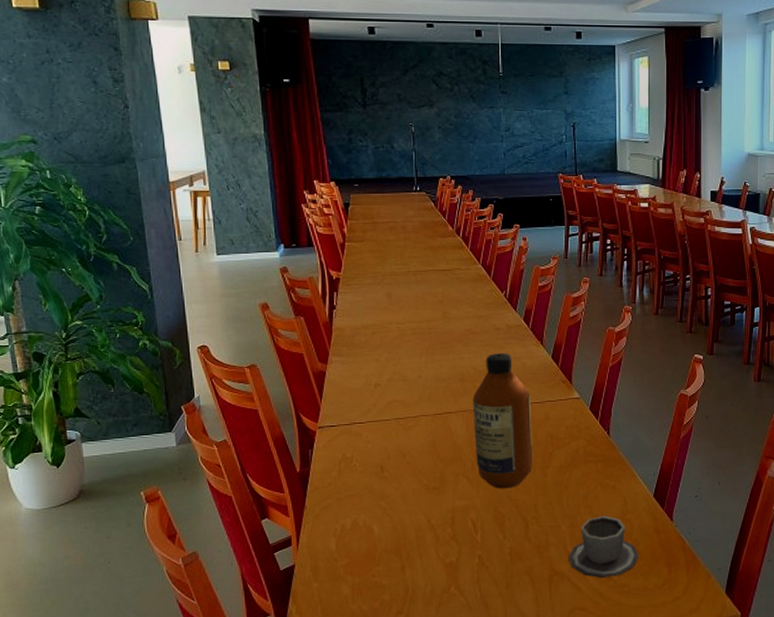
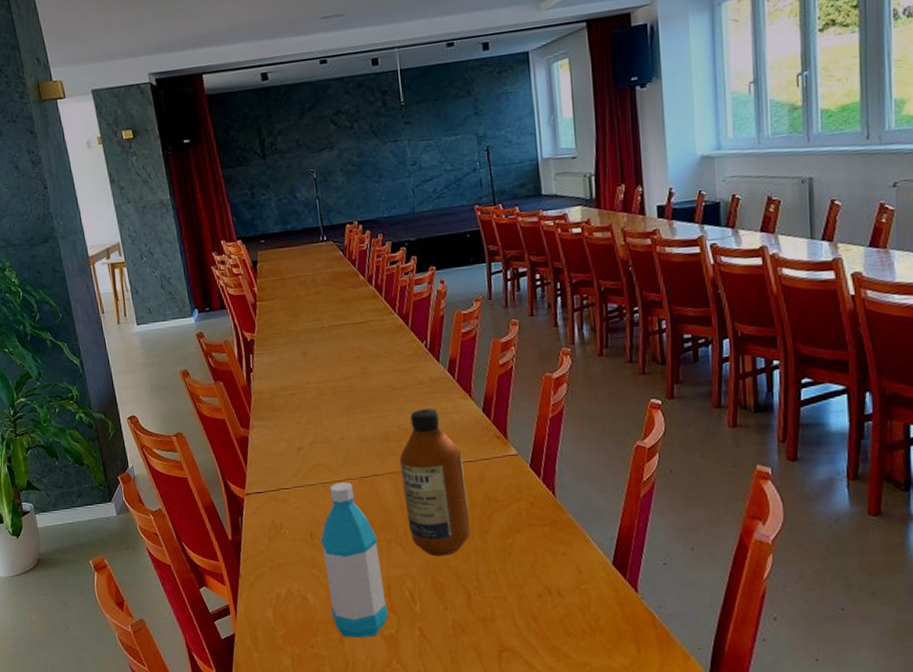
water bottle: none [390,418,451,566] -> present [320,481,389,638]
cup: present [568,515,640,579] -> none [517,585,601,656]

